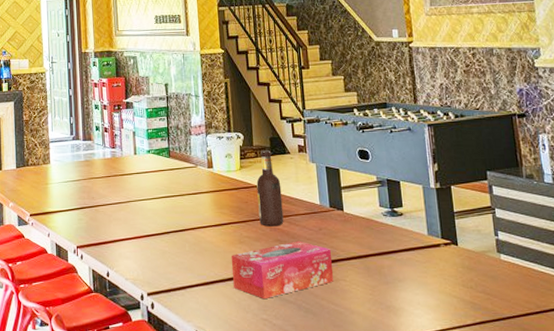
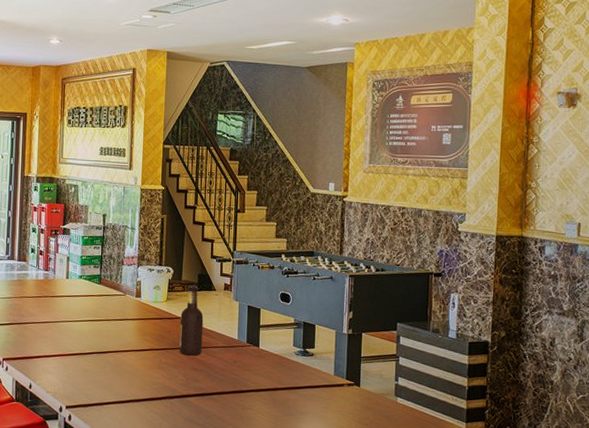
tissue box: present [230,241,334,300] -> none [148,370,242,420]

